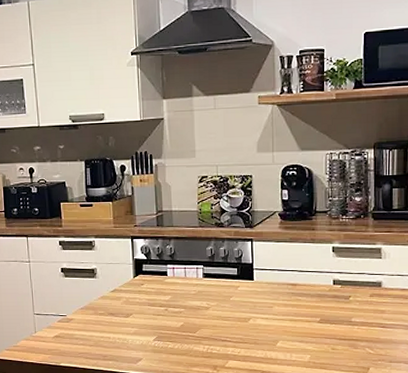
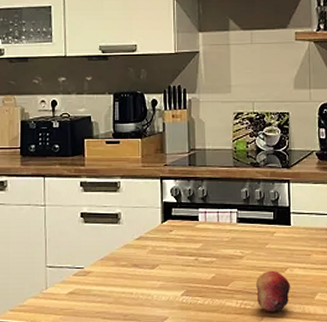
fruit: none [222,320,254,357] -> present [256,270,291,312]

